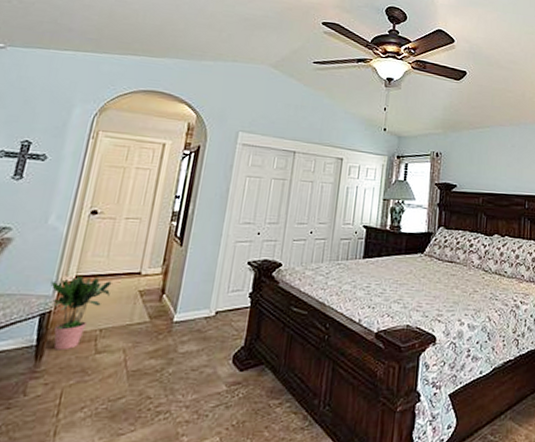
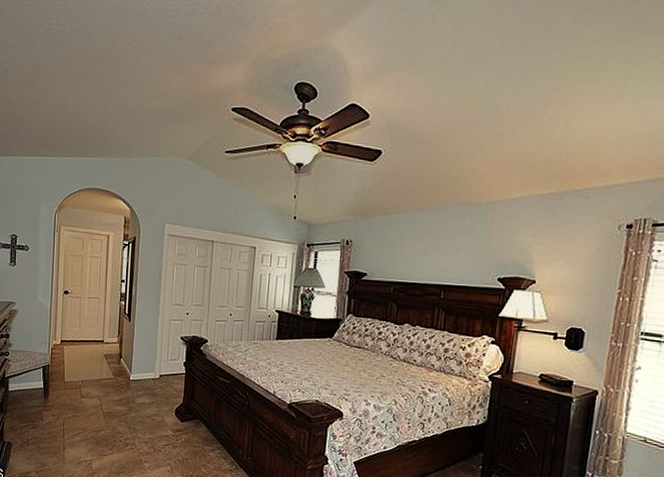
potted plant: present [50,275,112,351] -> none [46,340,85,393]

